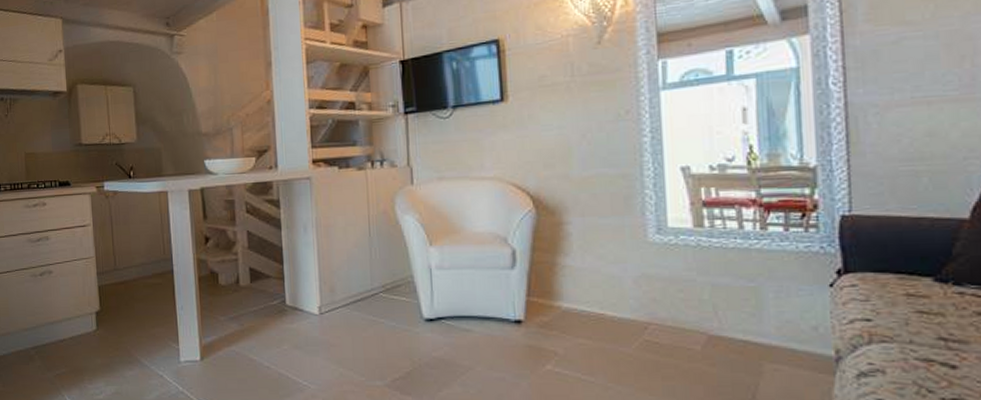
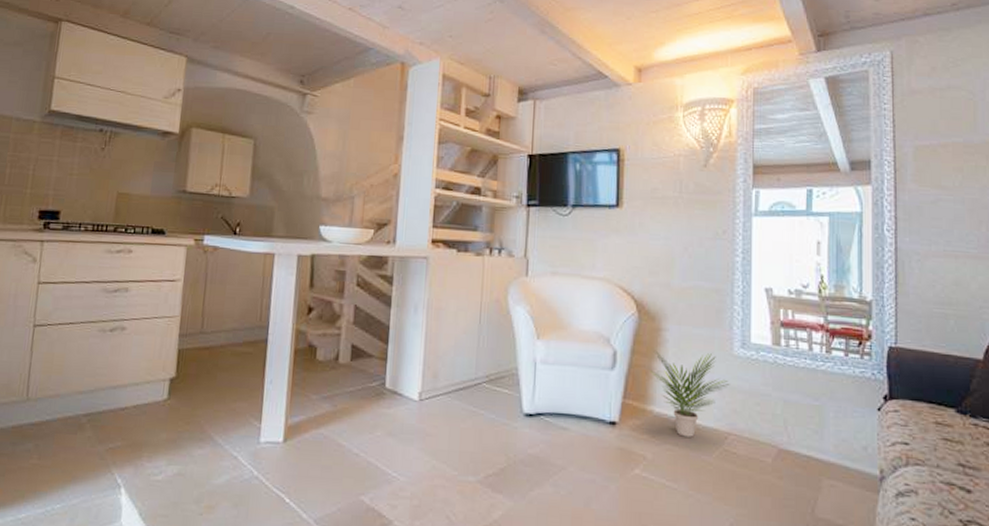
potted plant: none [554,243,646,330] -> present [650,350,730,437]

